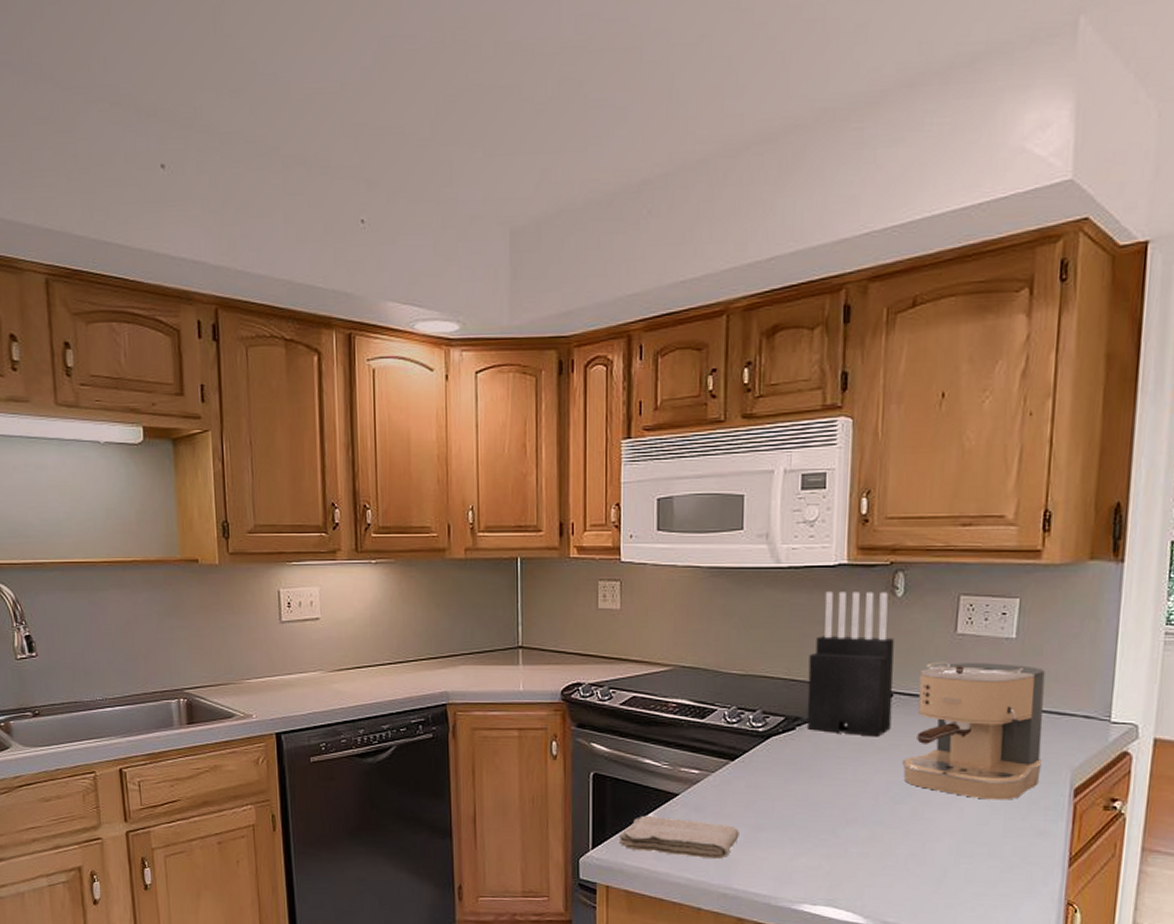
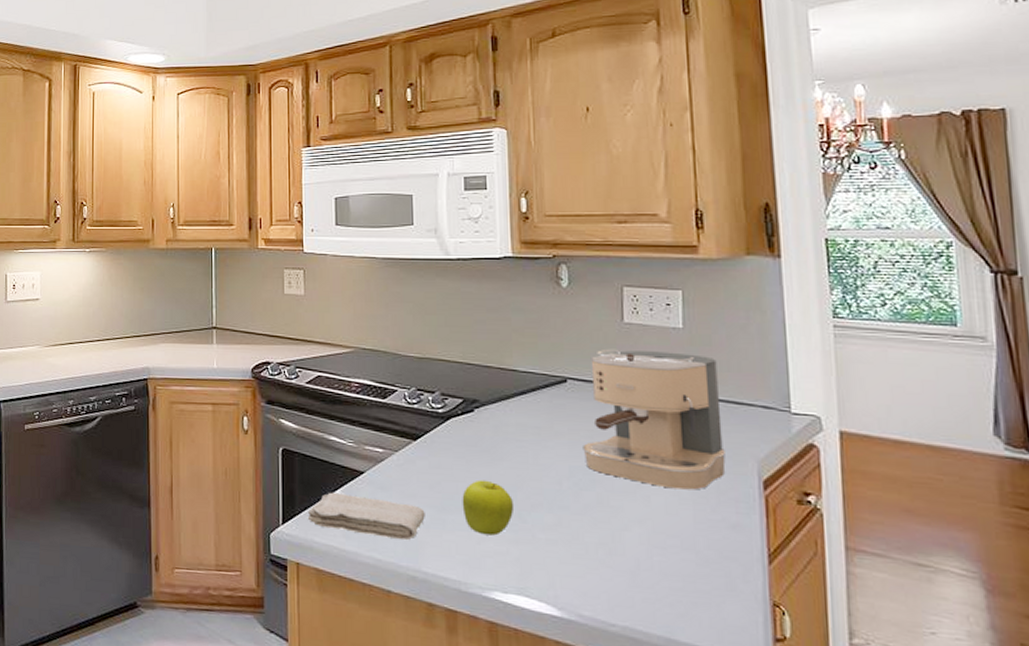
fruit: none [777,797,830,851] -> present [462,479,515,536]
knife block: present [807,591,894,737] -> none [482,281,568,421]

